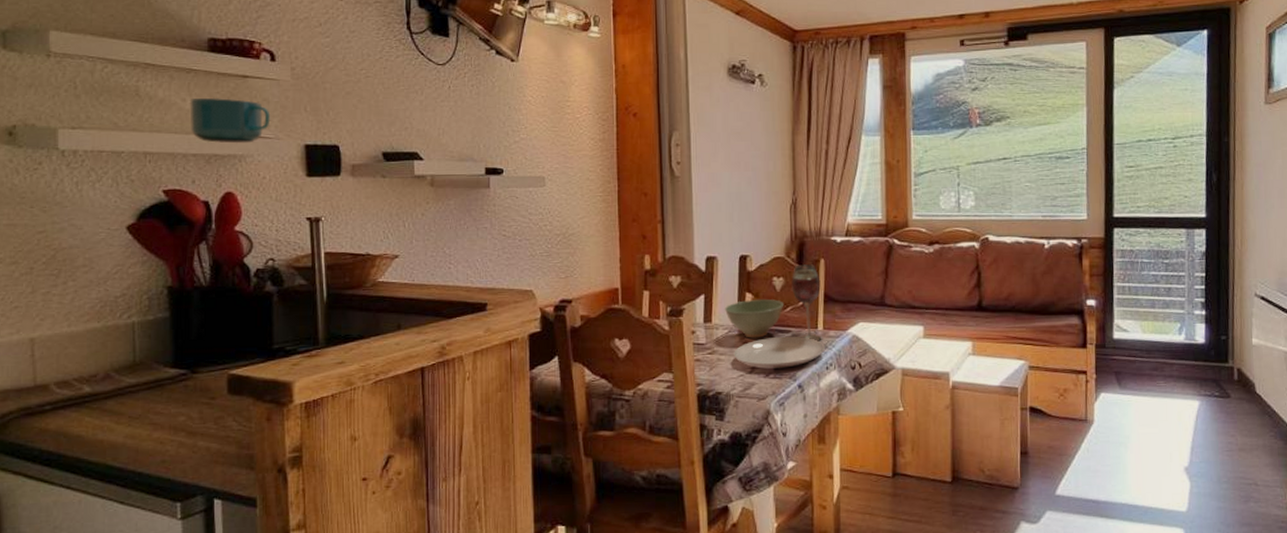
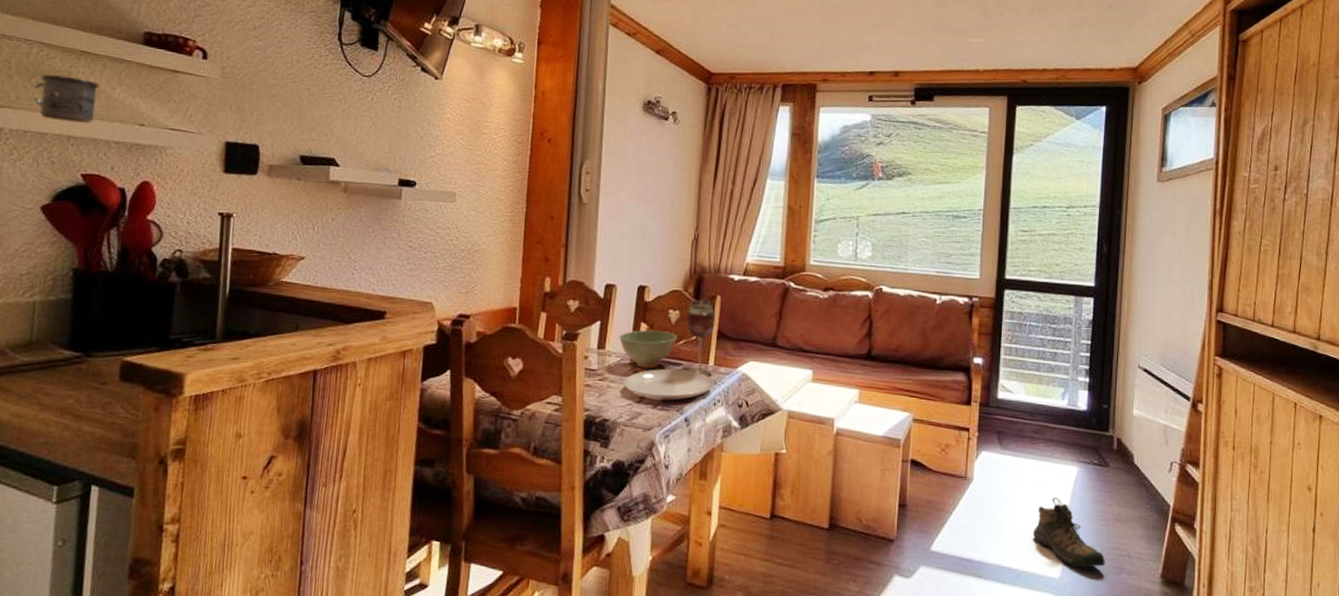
mug: none [102,91,170,138] -> present [32,74,100,123]
cup: present [189,97,271,144] -> none [116,87,196,136]
hiking boot: none [1157,433,1232,499] -> present [1032,498,1105,568]

